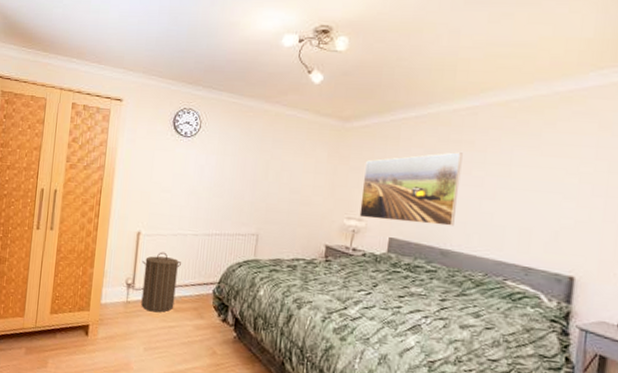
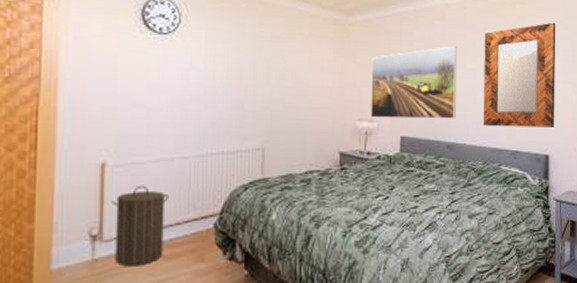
home mirror: none [487,128,601,248] -> present [483,22,556,129]

